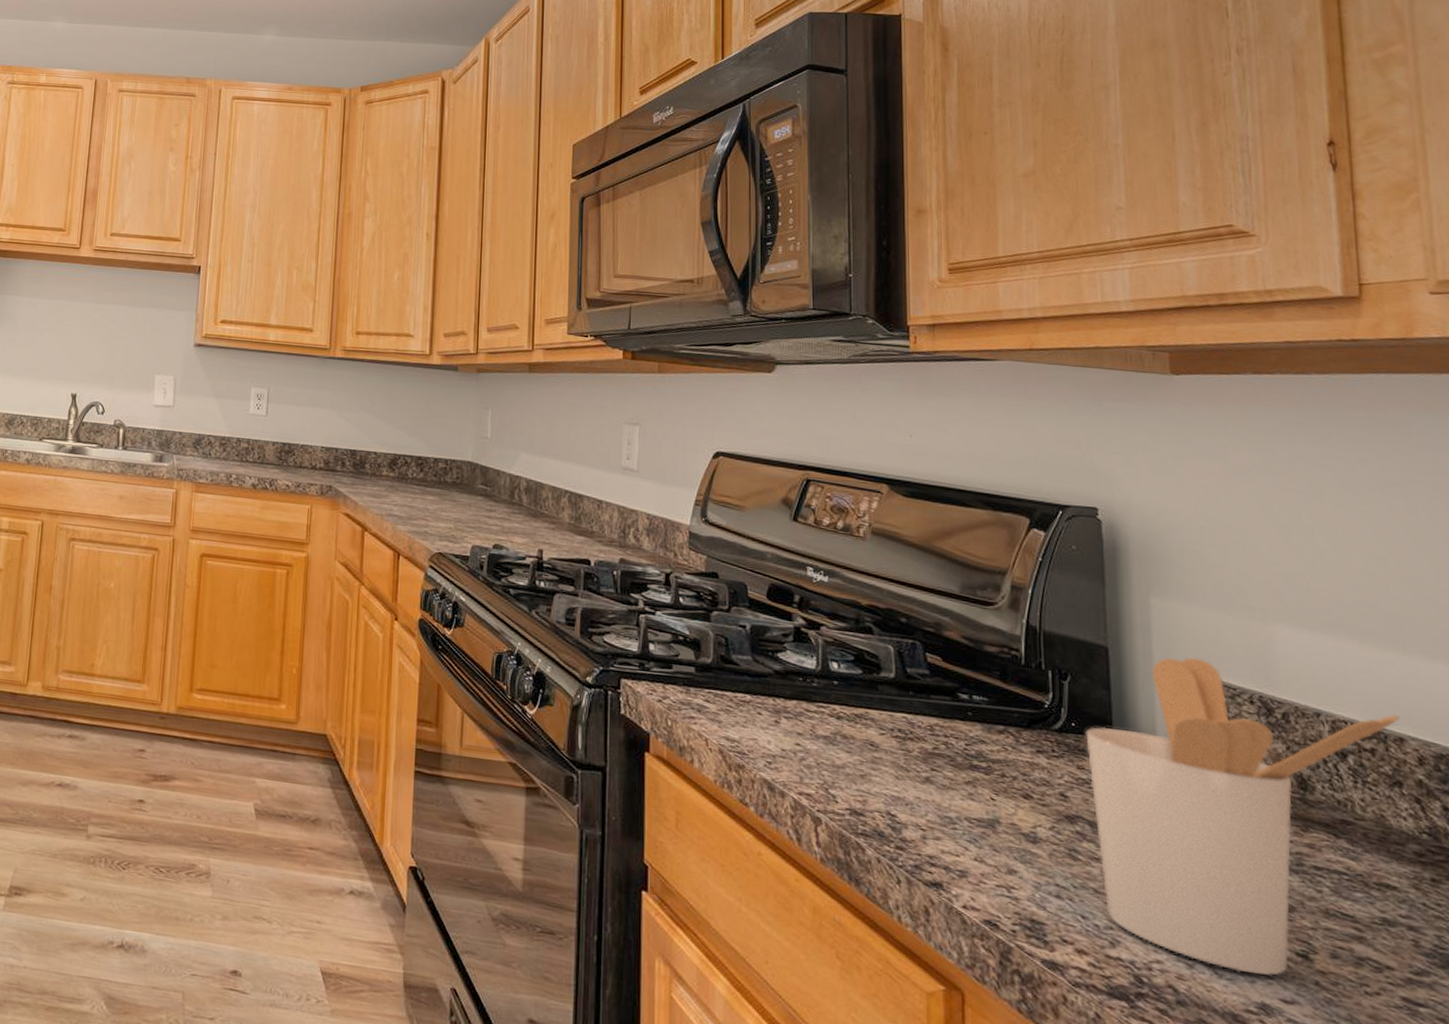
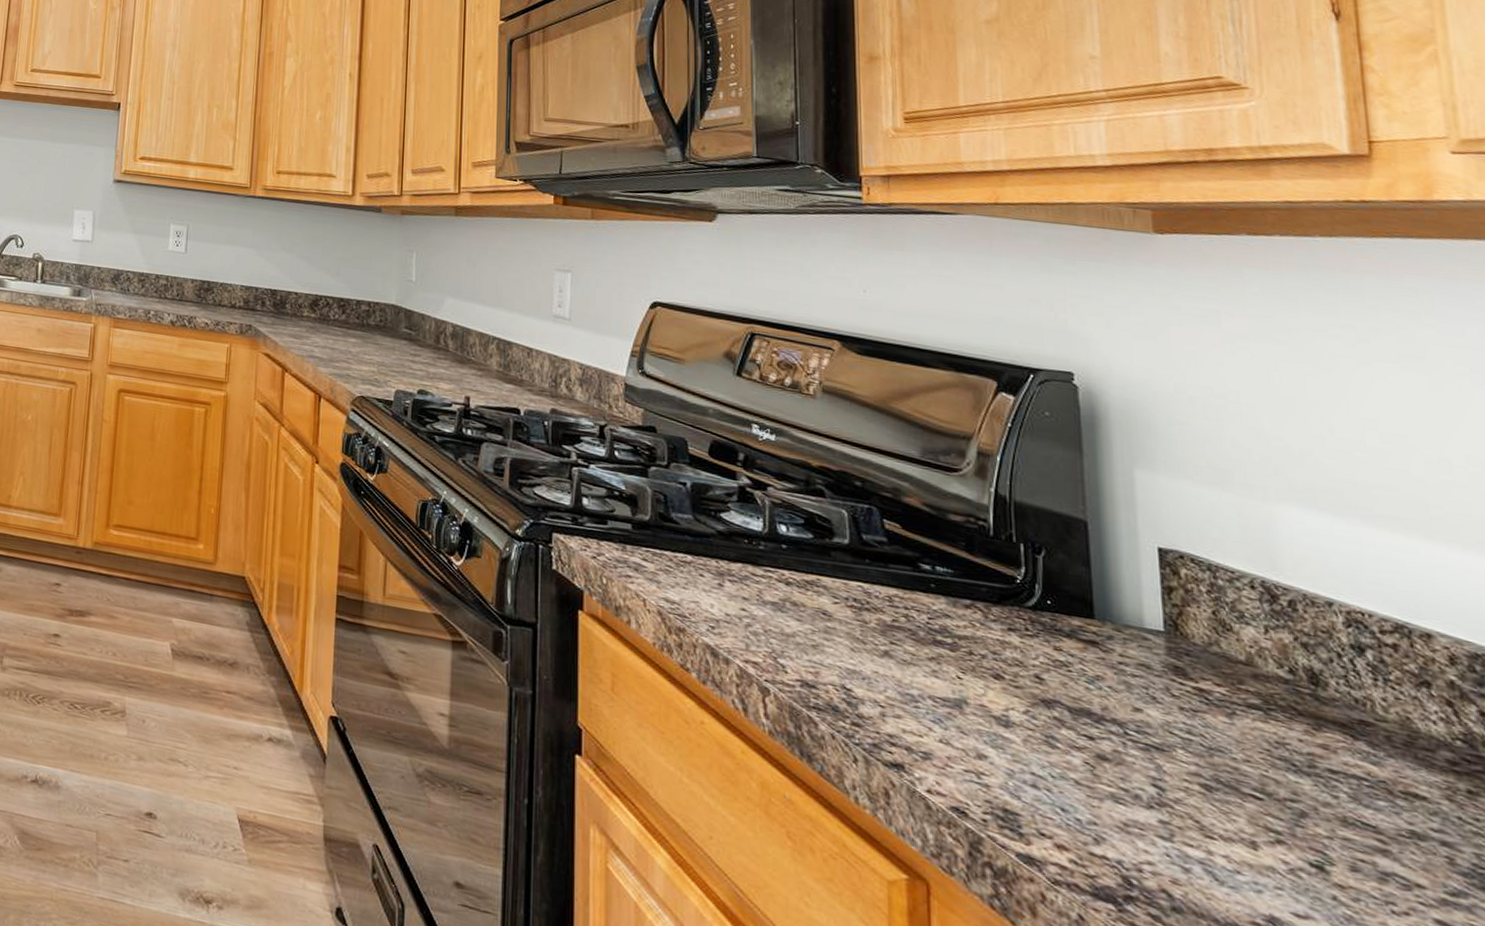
utensil holder: present [1085,657,1399,976] -> none [1063,535,1426,886]

